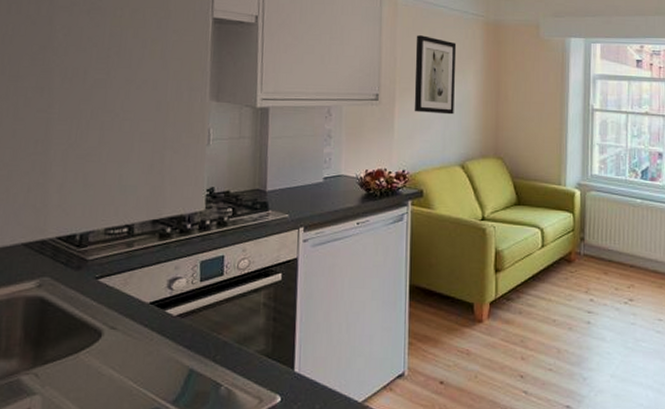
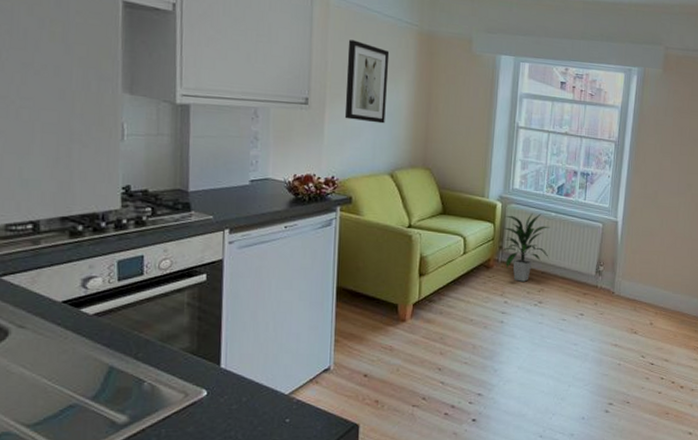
indoor plant: none [583,200,637,277] -> present [501,213,551,282]

